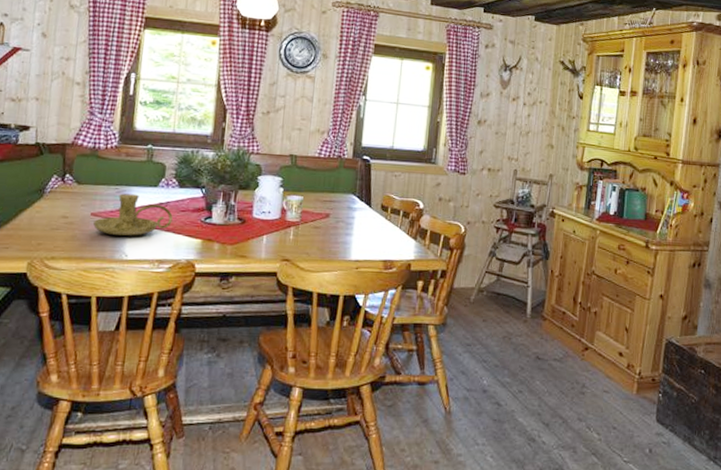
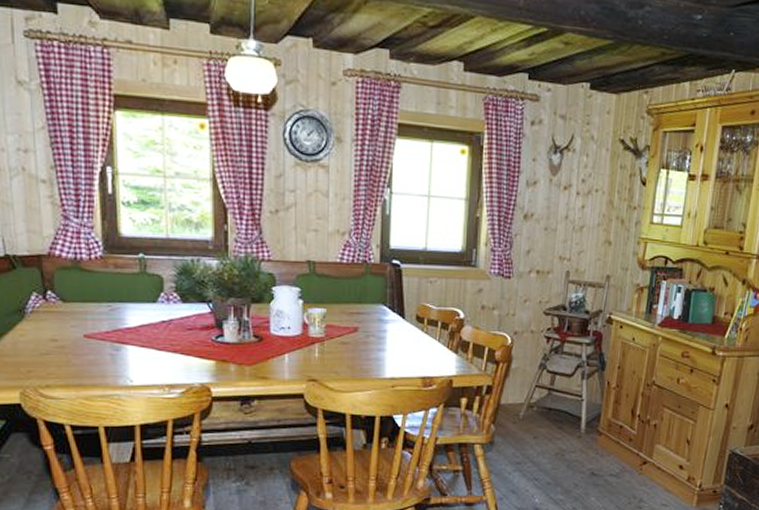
candle holder: present [93,193,173,236] -> none [88,311,179,359]

